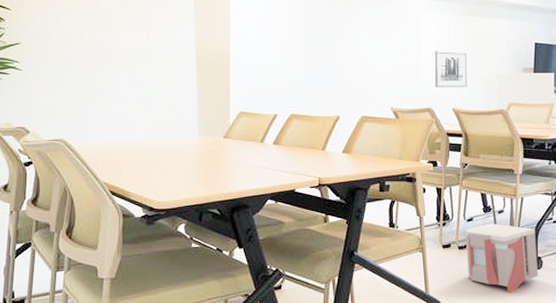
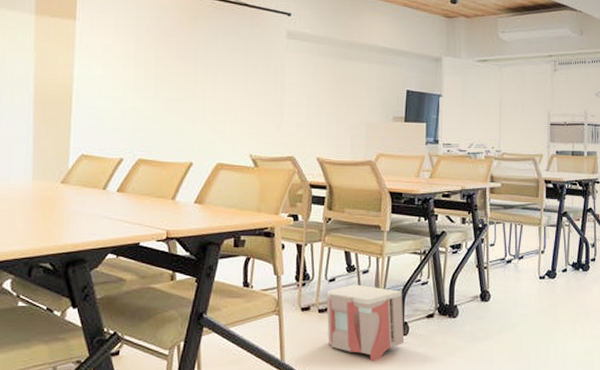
wall art: present [435,50,469,87] -> none [299,94,336,135]

